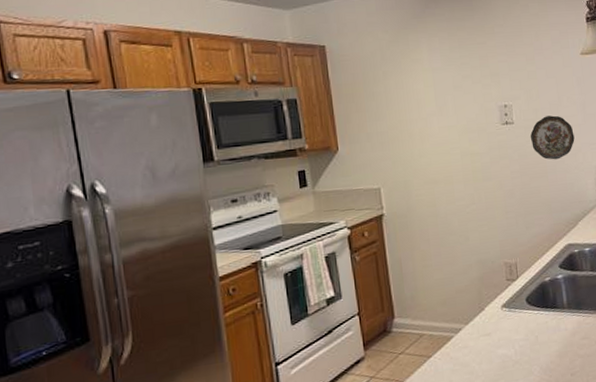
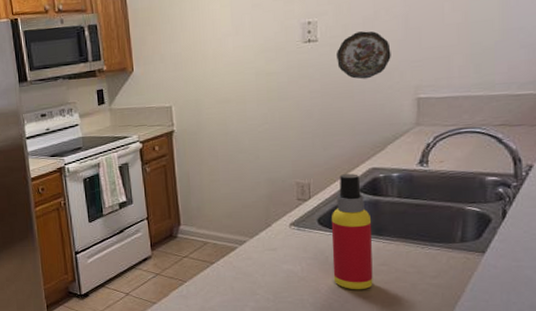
spray bottle: none [538,250,578,368] -> present [331,174,373,290]

